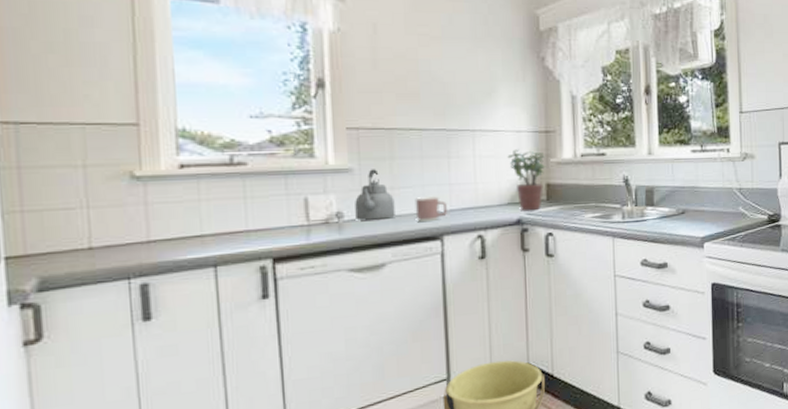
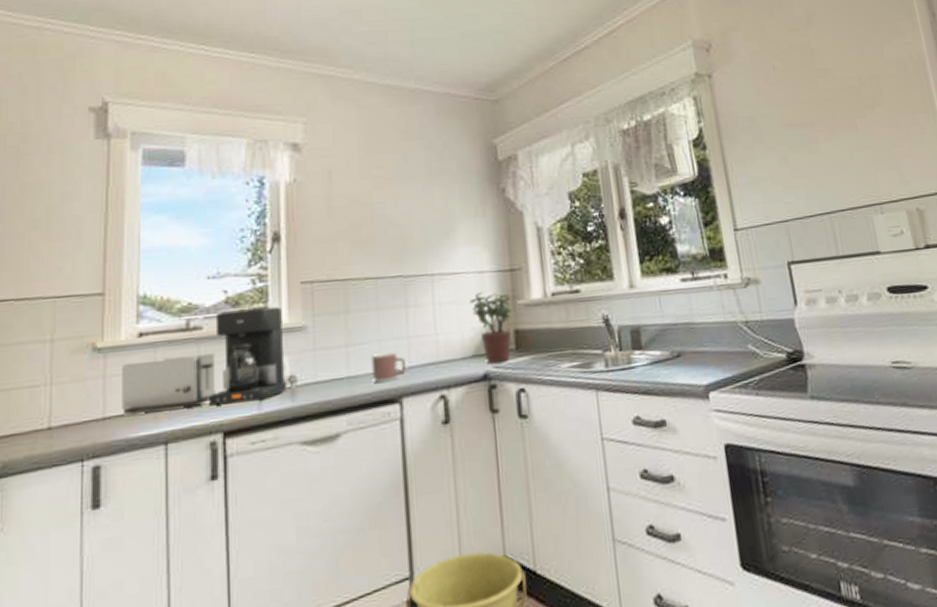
toaster: none [164,187,264,240] -> present [122,352,216,416]
coffee maker: none [257,148,335,235] -> present [209,306,288,406]
kettle: present [355,169,395,221] -> none [308,325,351,385]

